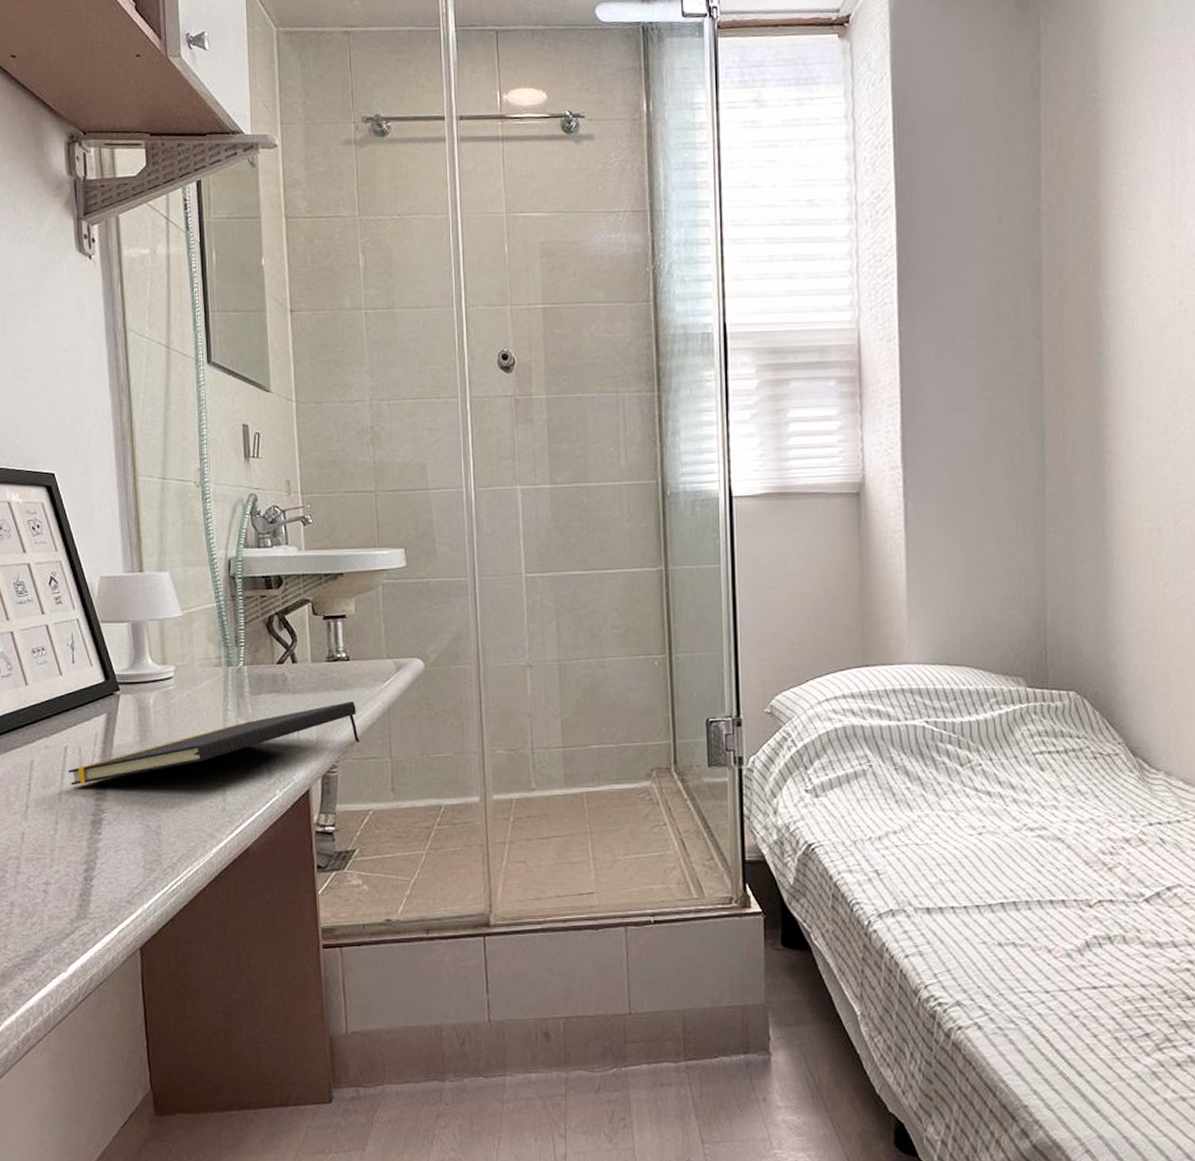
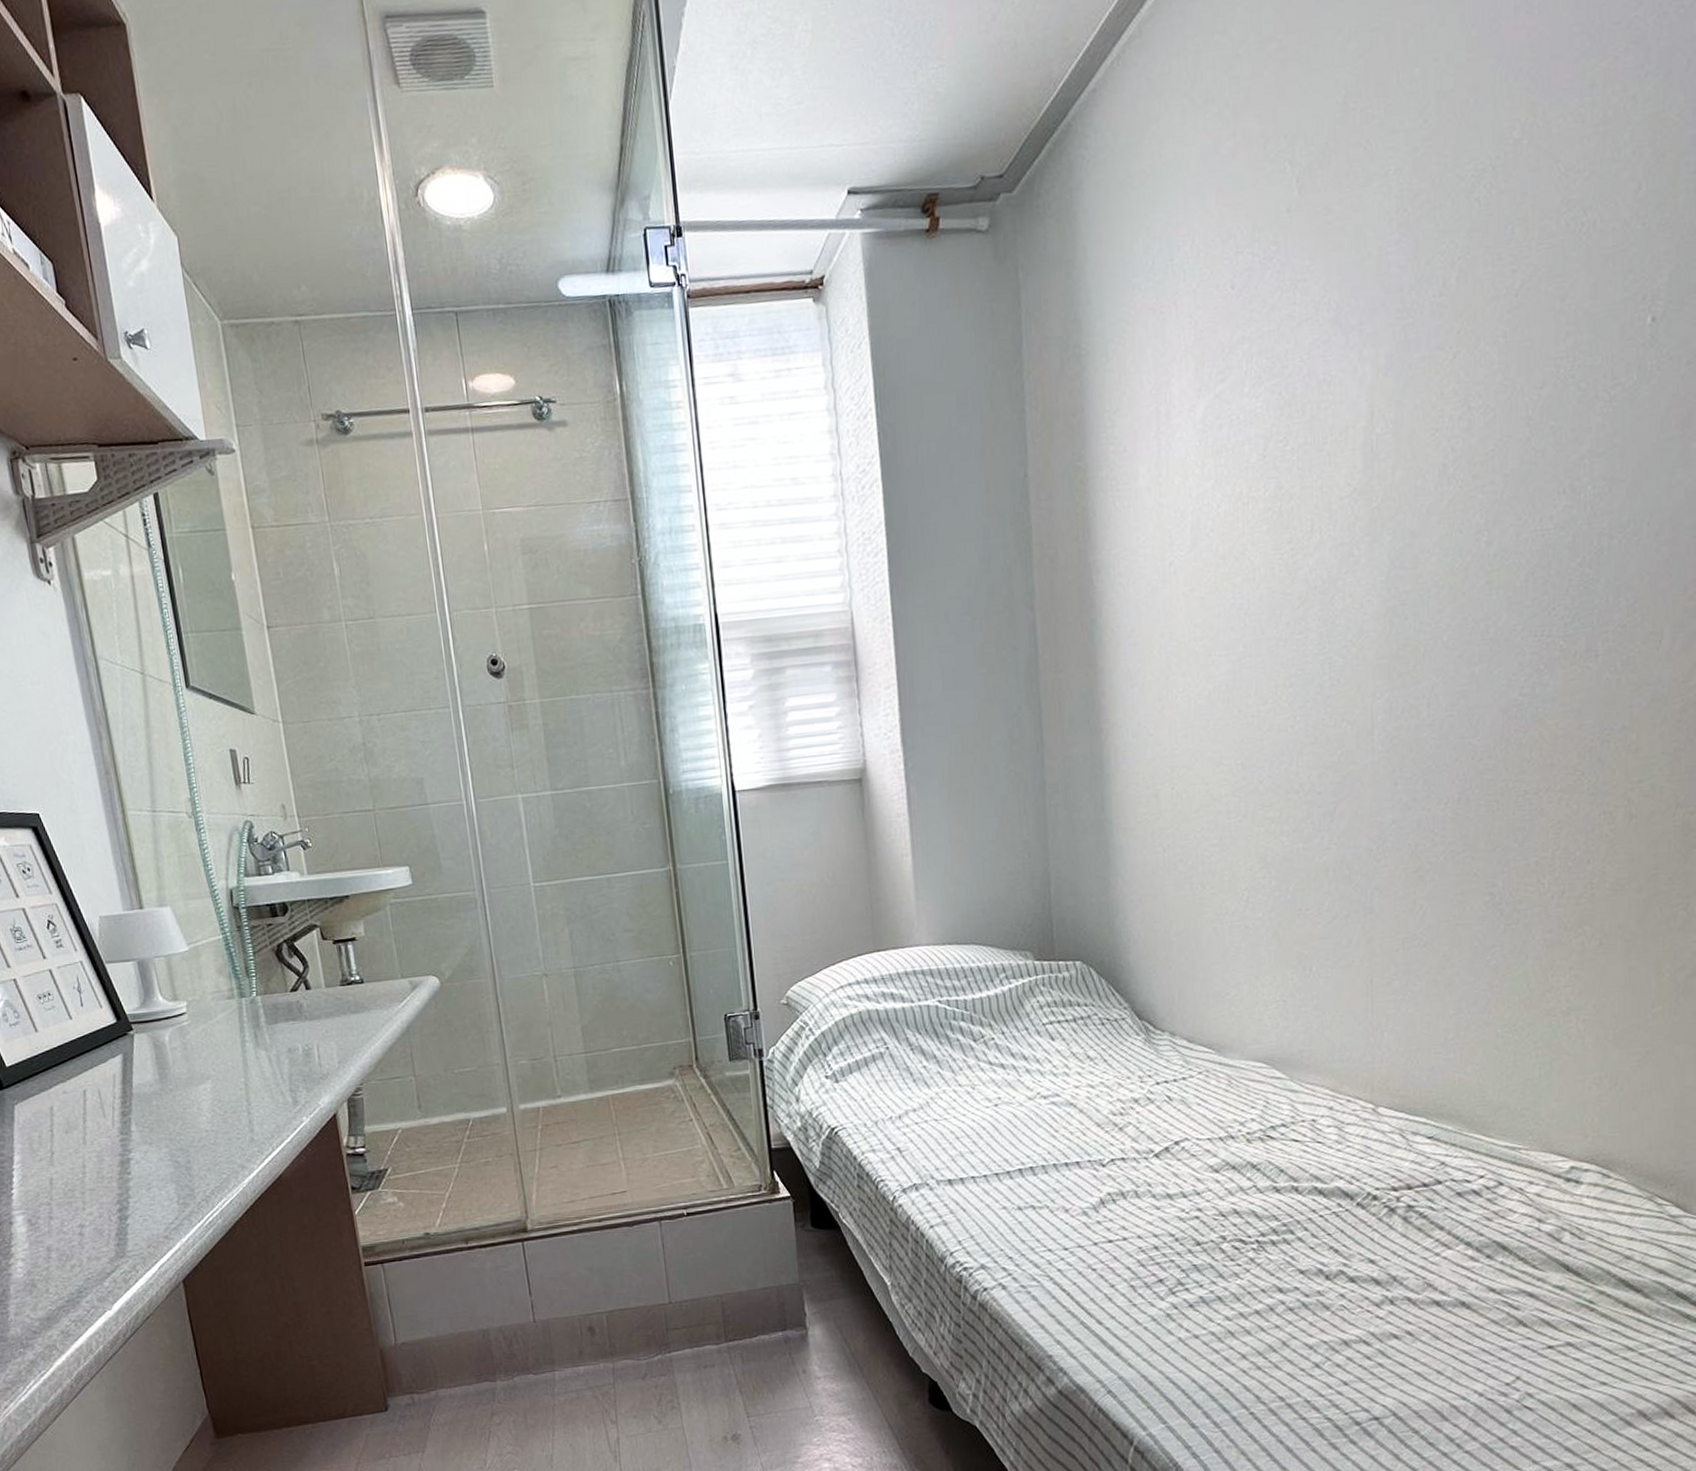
notepad: present [68,702,360,786] -> none [89,1023,382,1128]

